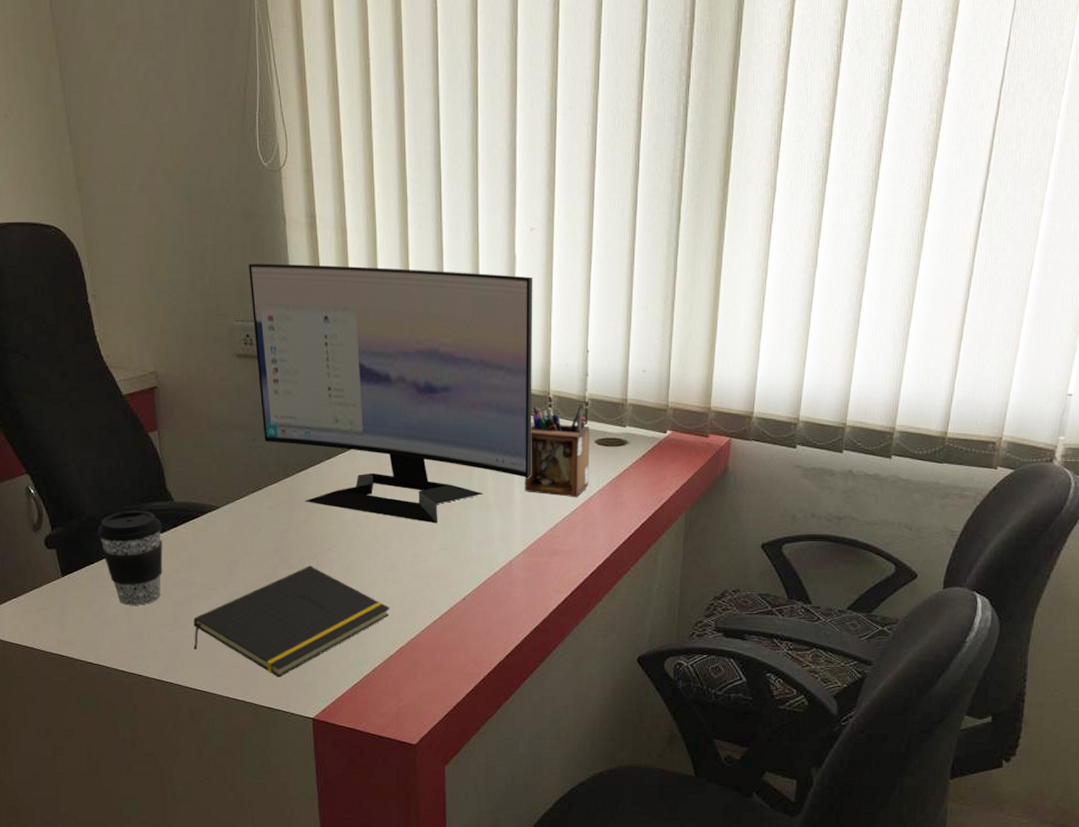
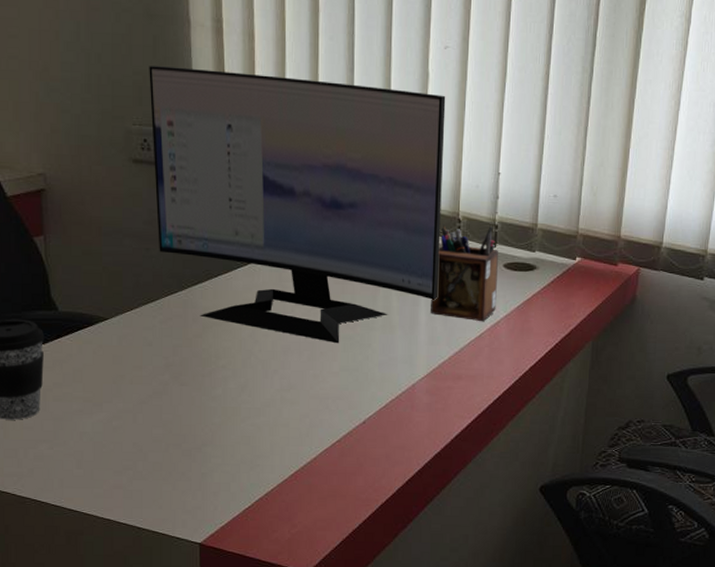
notepad: present [193,566,390,678] -> none [73,383,286,500]

